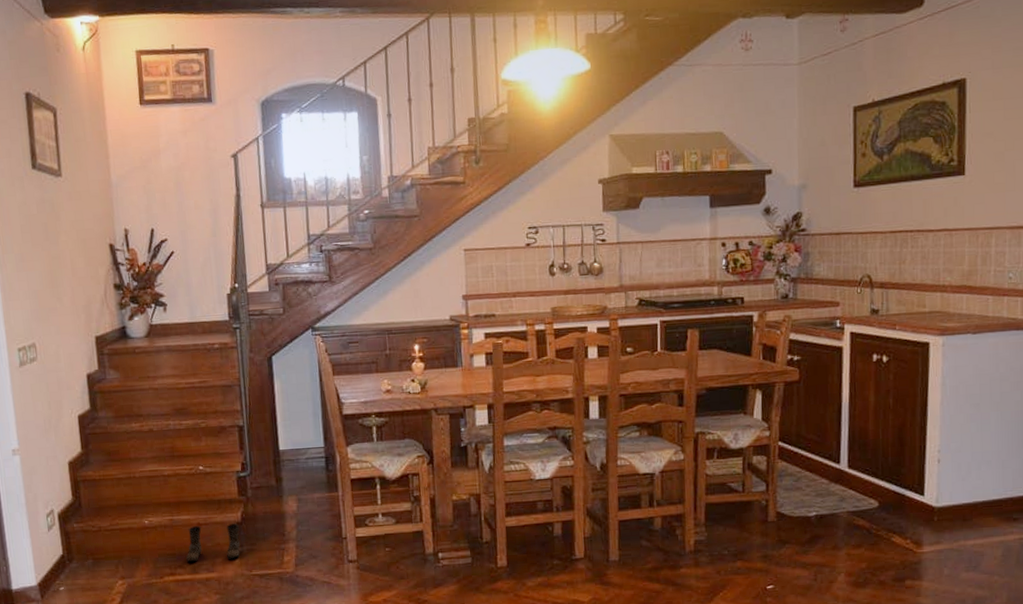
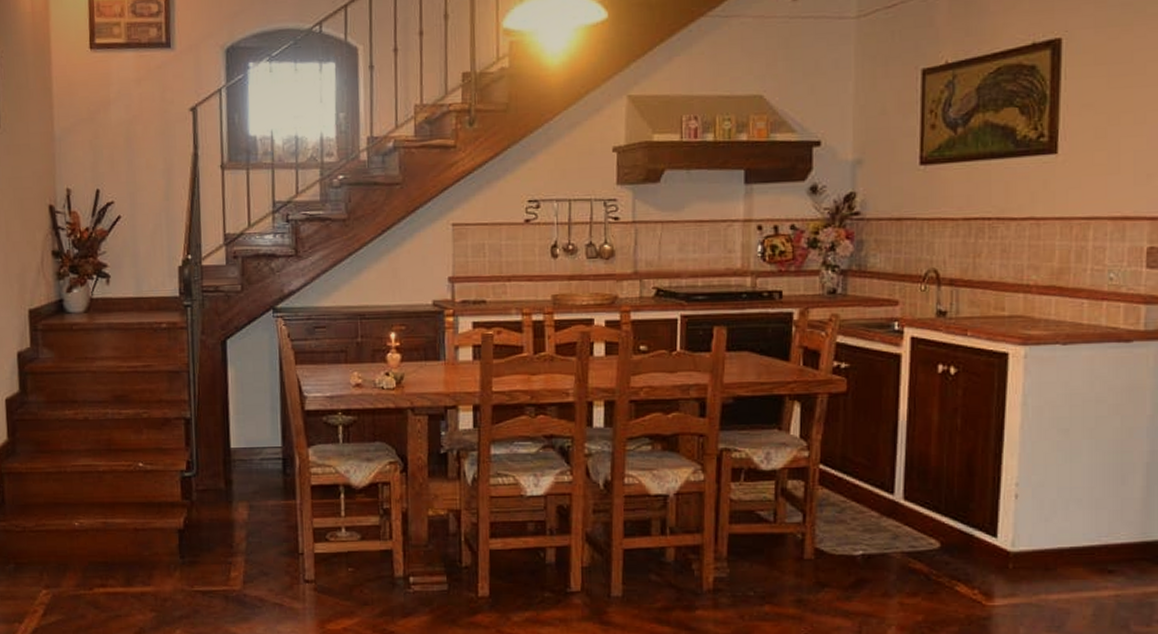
boots: present [186,523,241,562] -> none [120,531,182,572]

